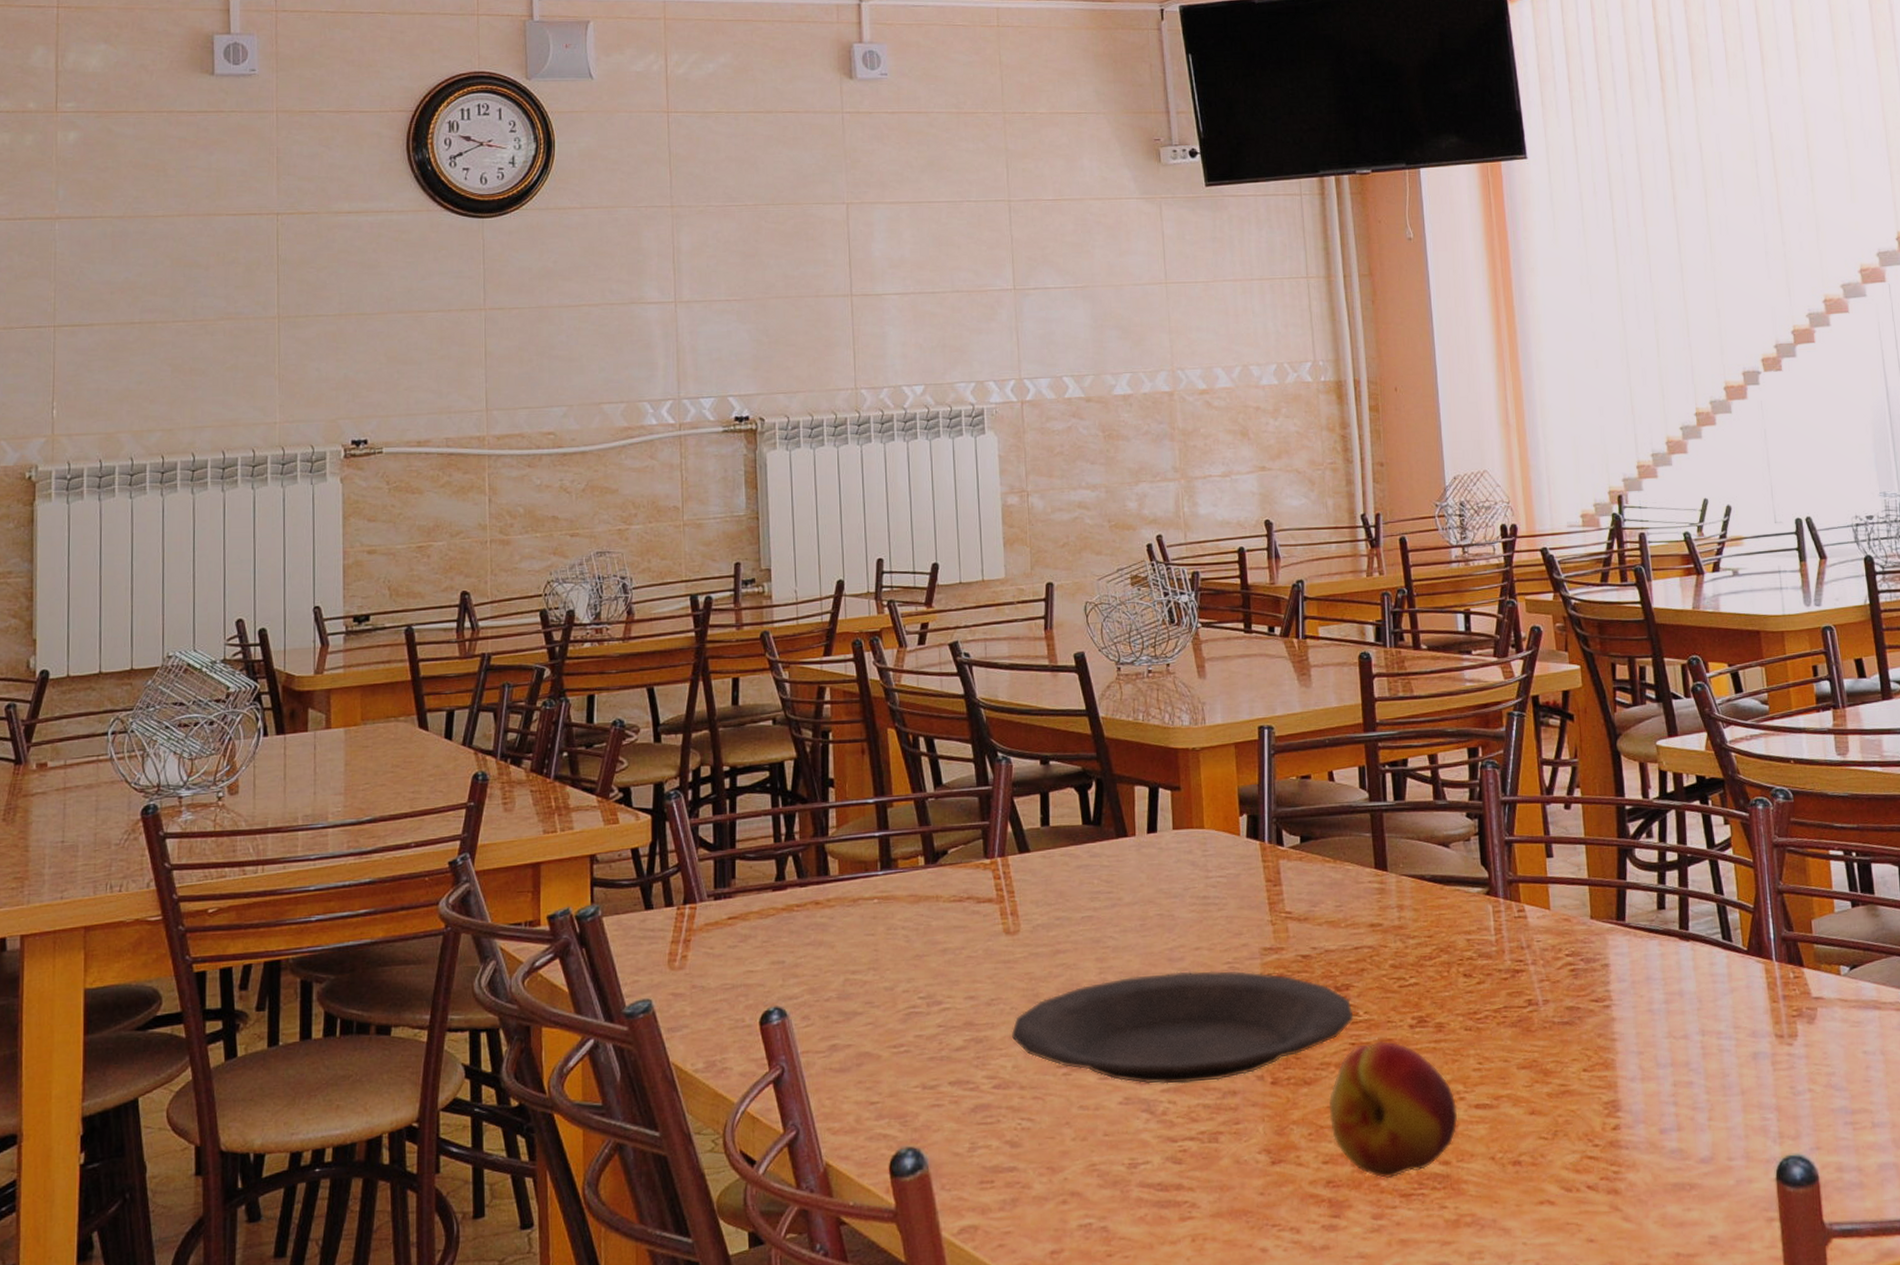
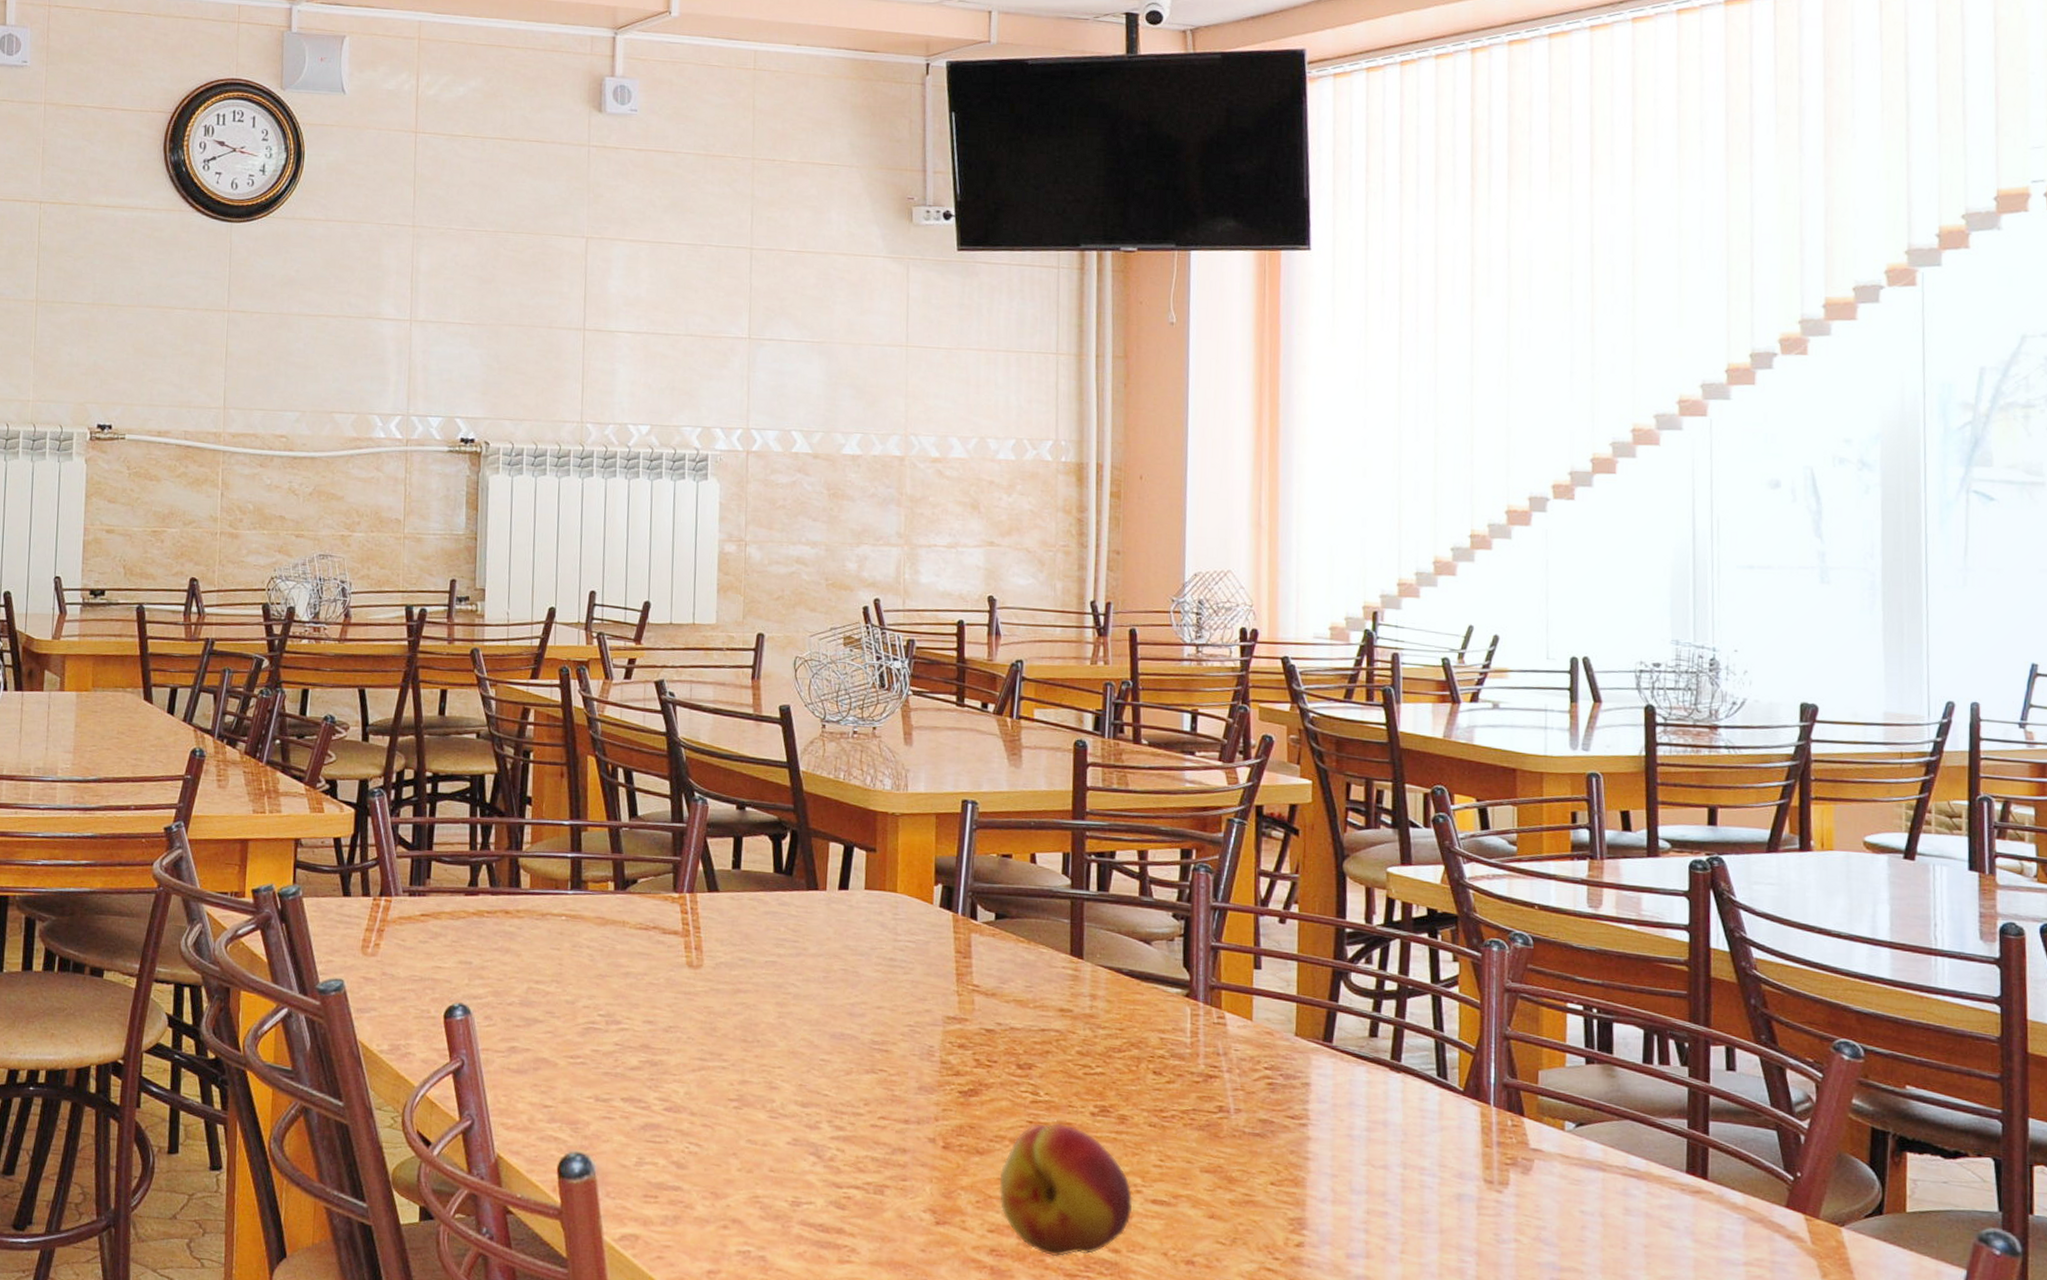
plate: present [1012,970,1354,1084] -> none [686,1025,1034,1137]

